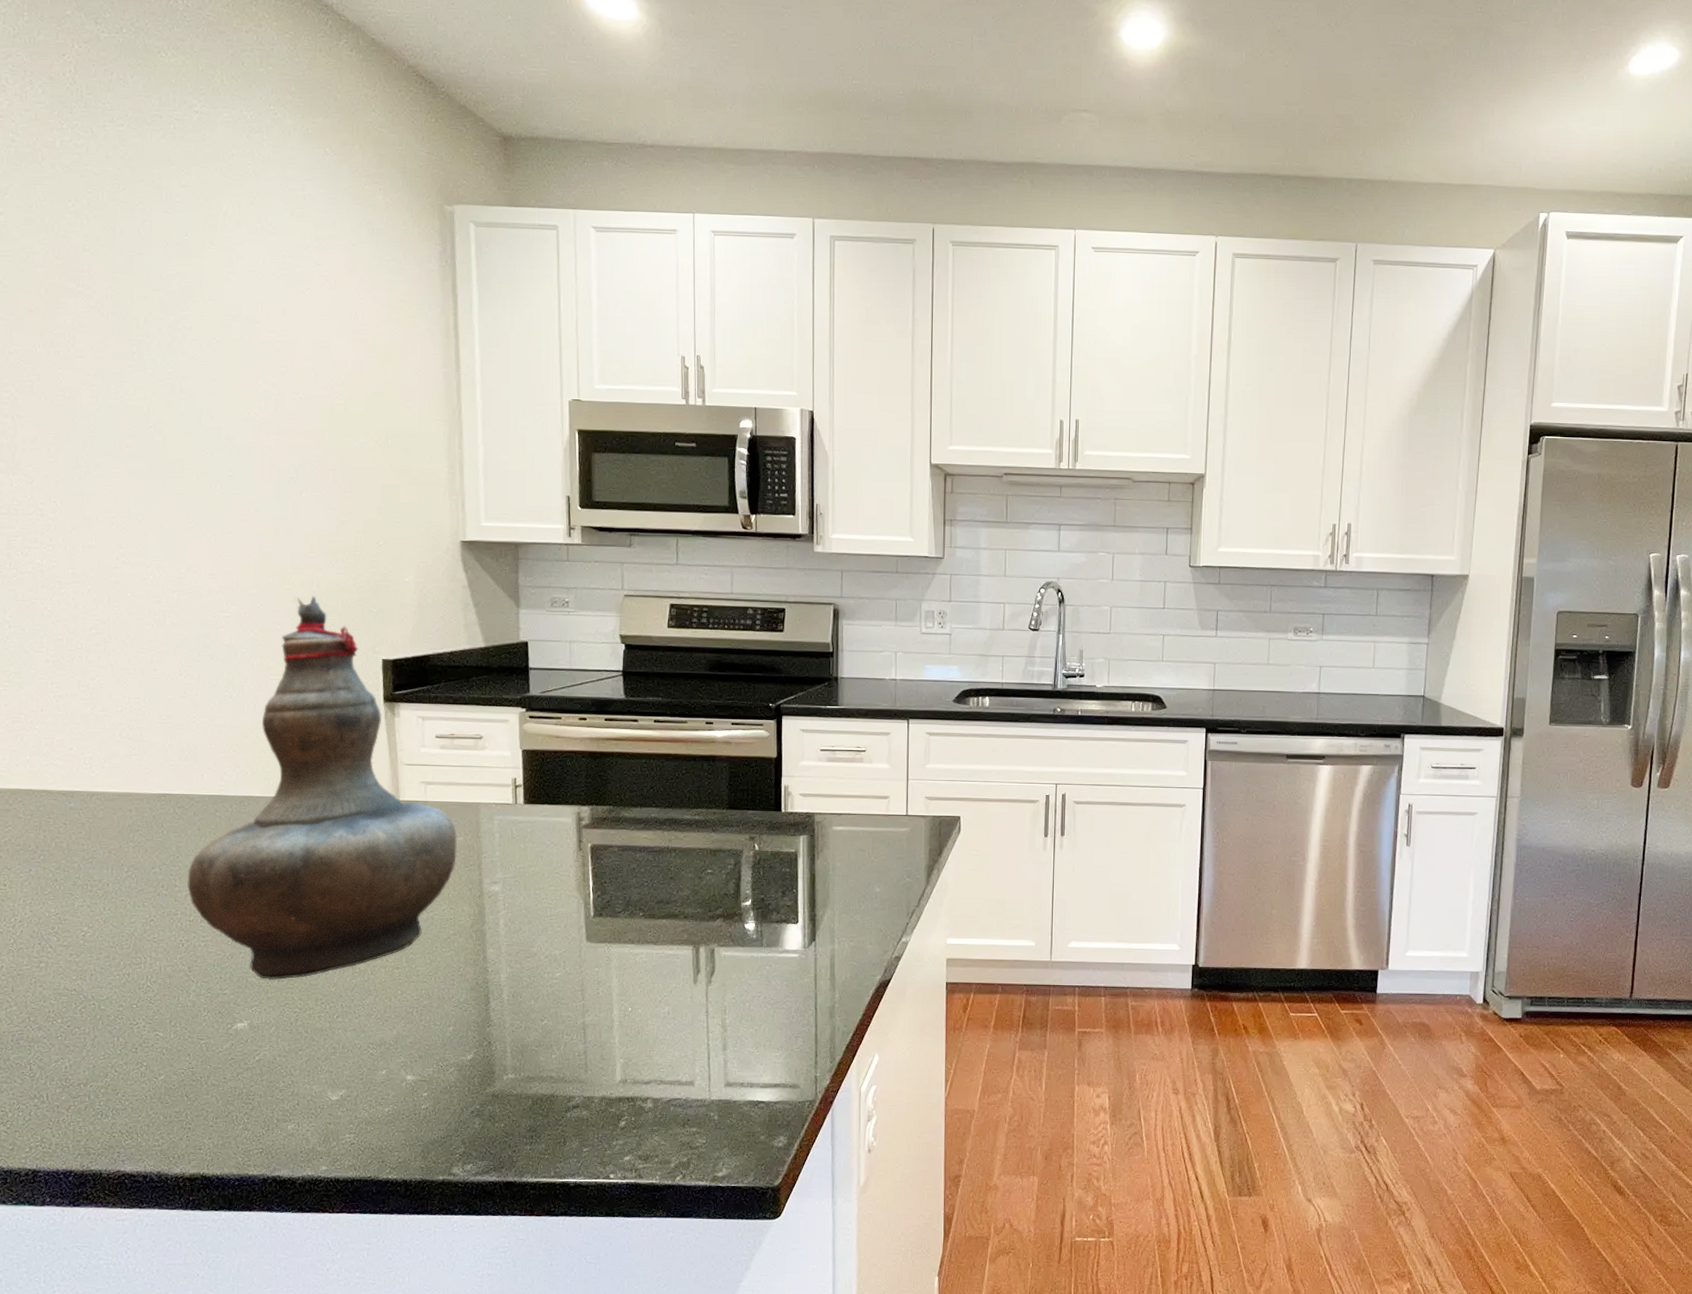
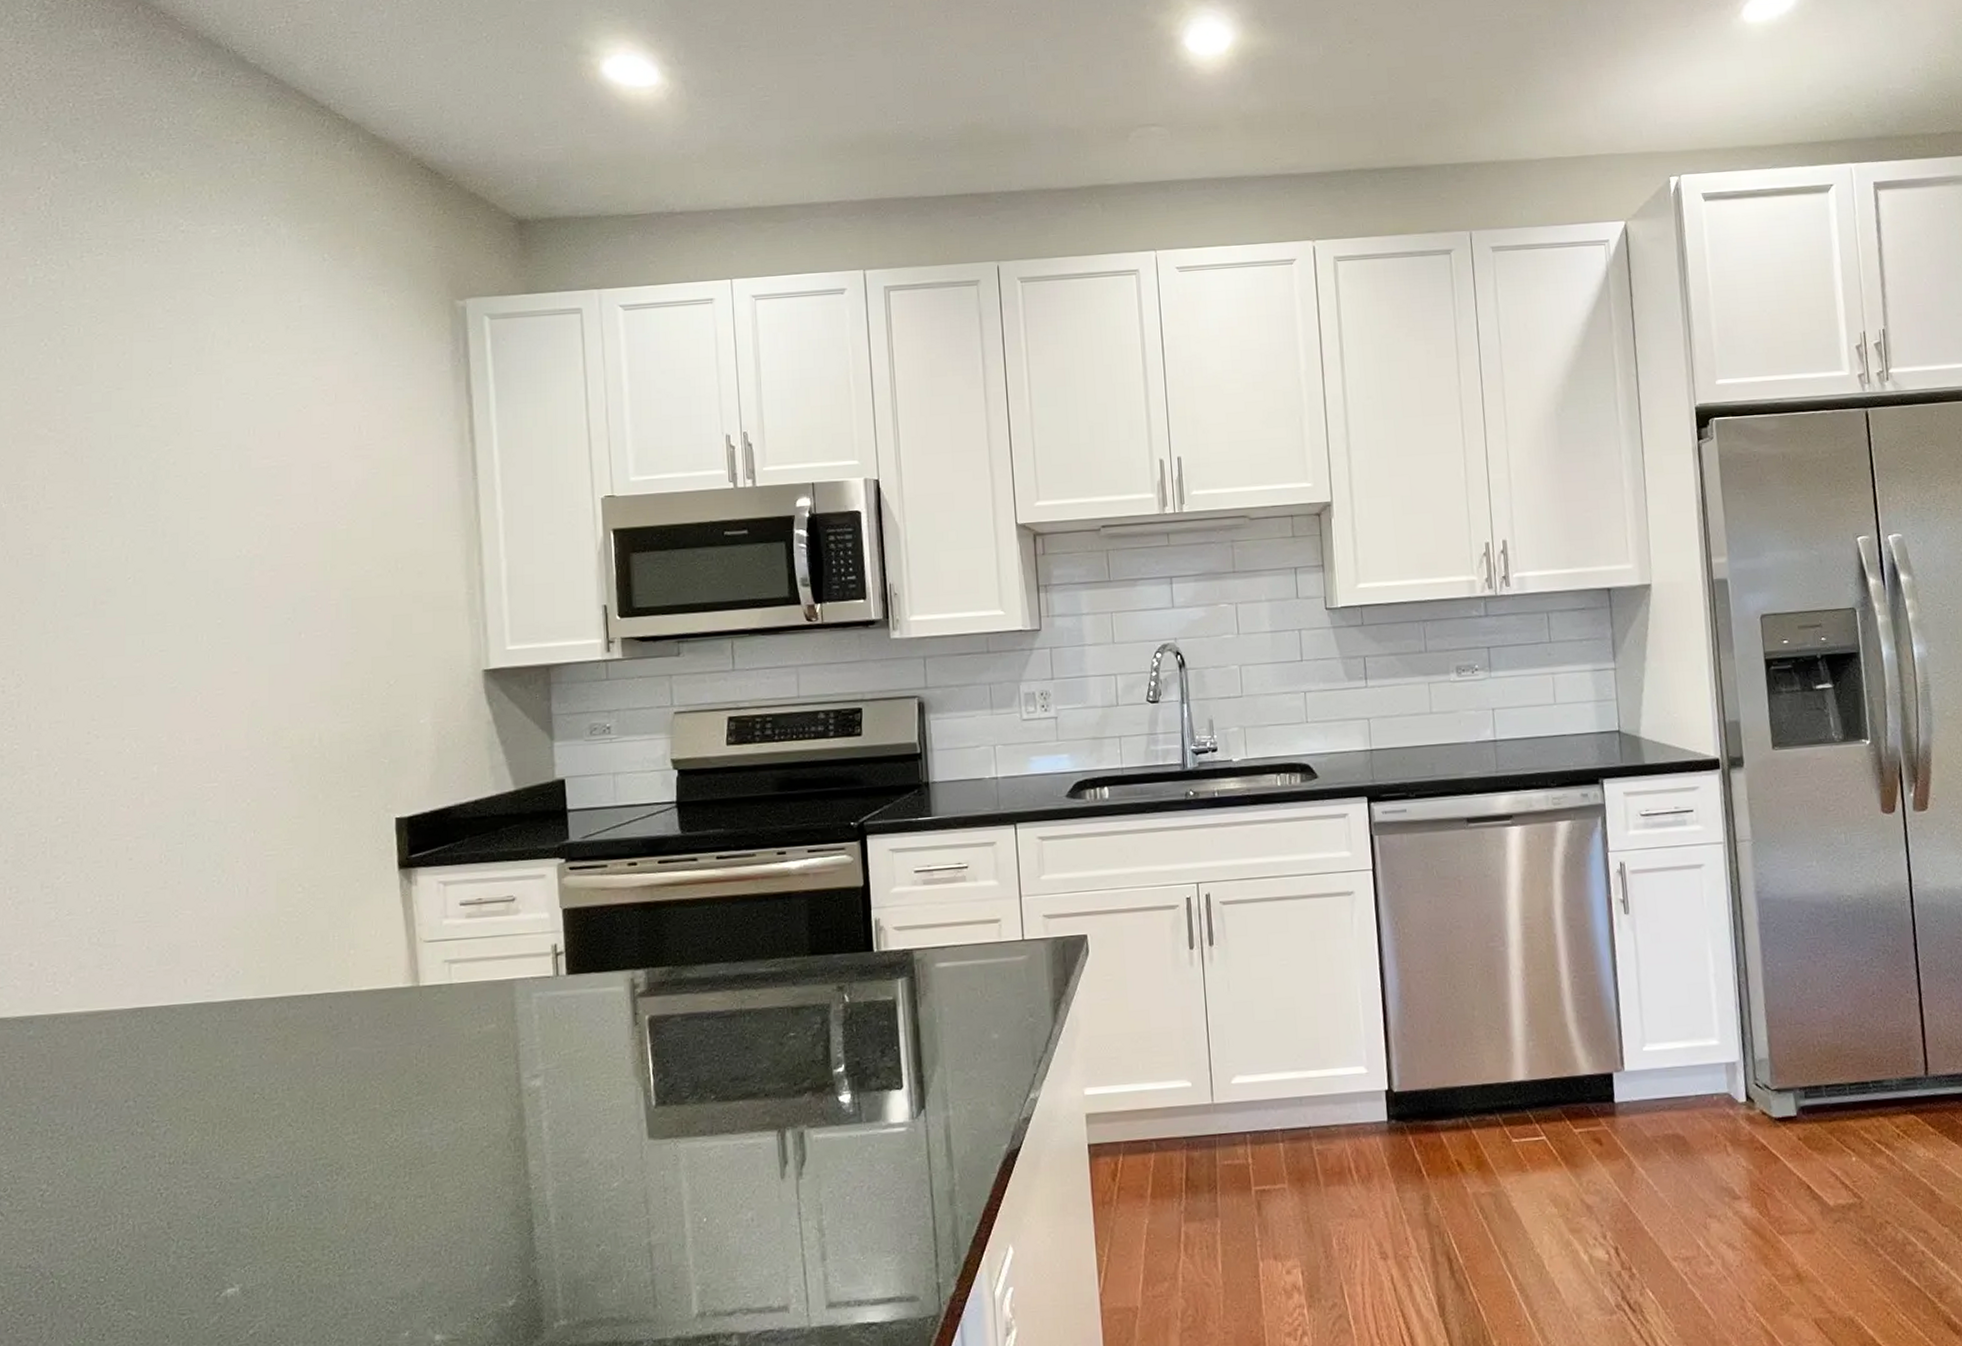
decorative vase: present [187,596,458,980] -> none [167,752,490,1228]

